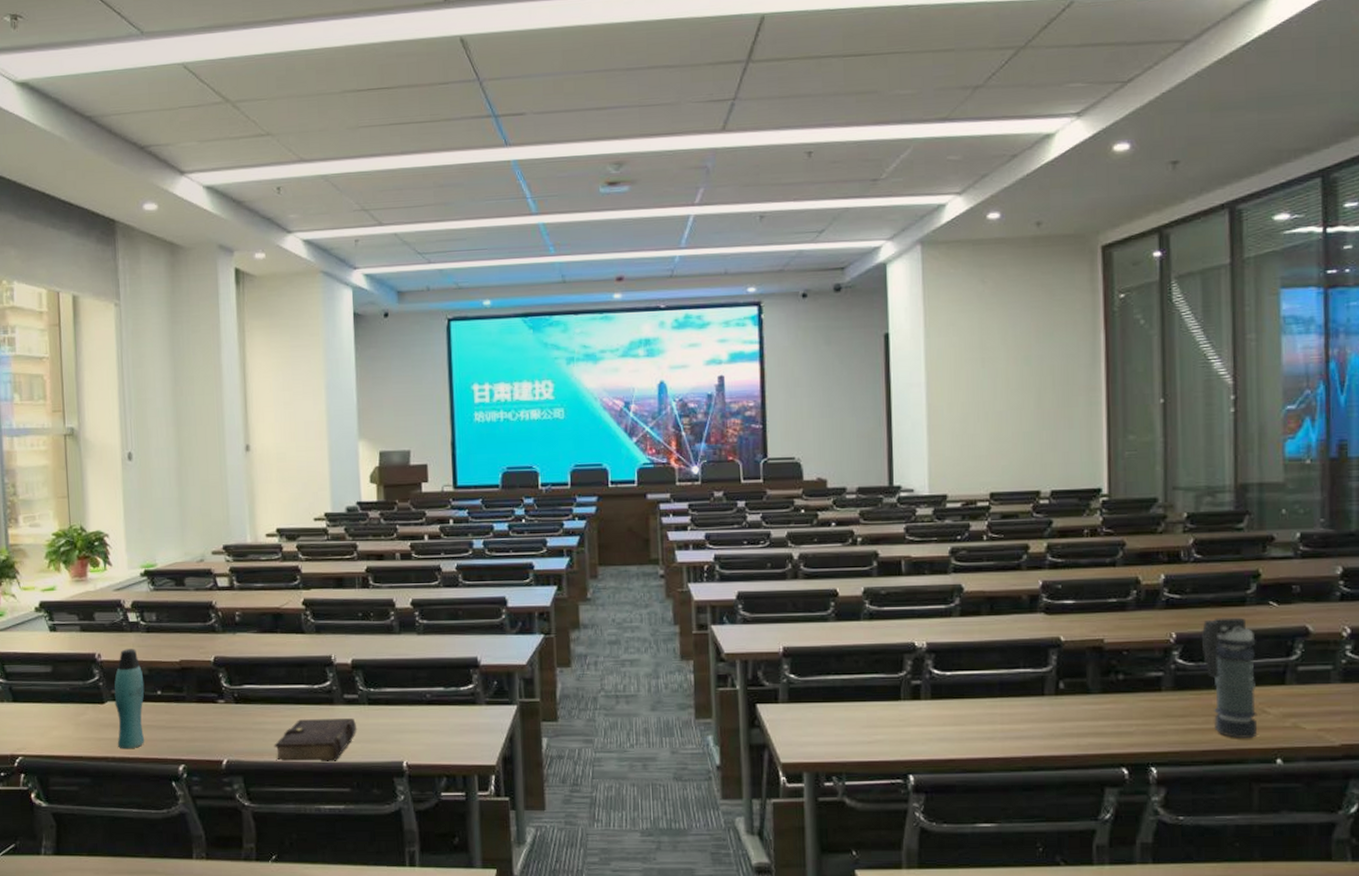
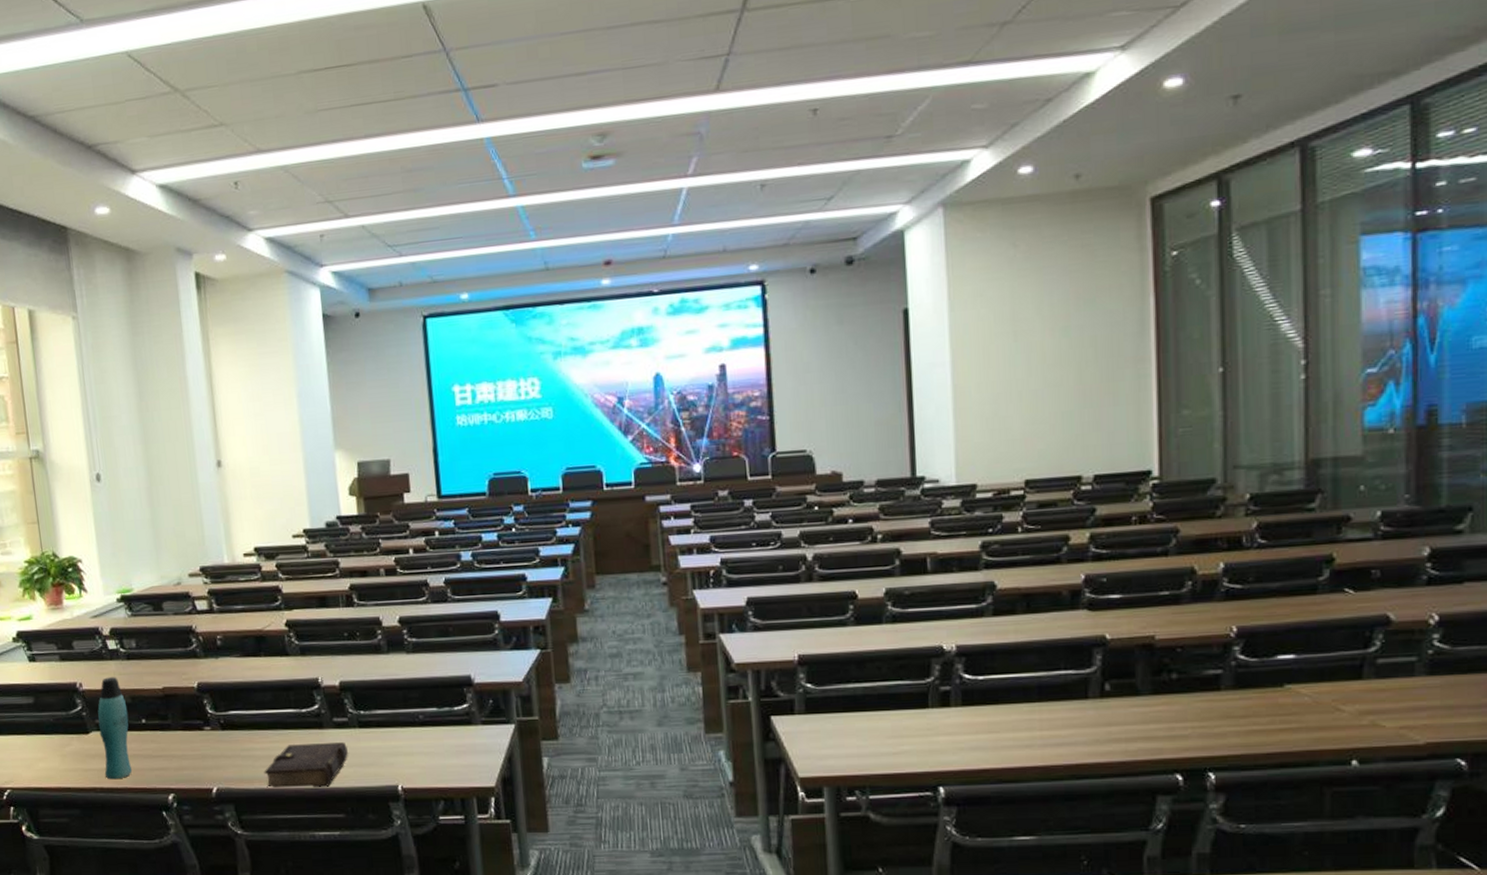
smoke grenade: present [1201,617,1258,738] -> none [1265,607,1330,739]

